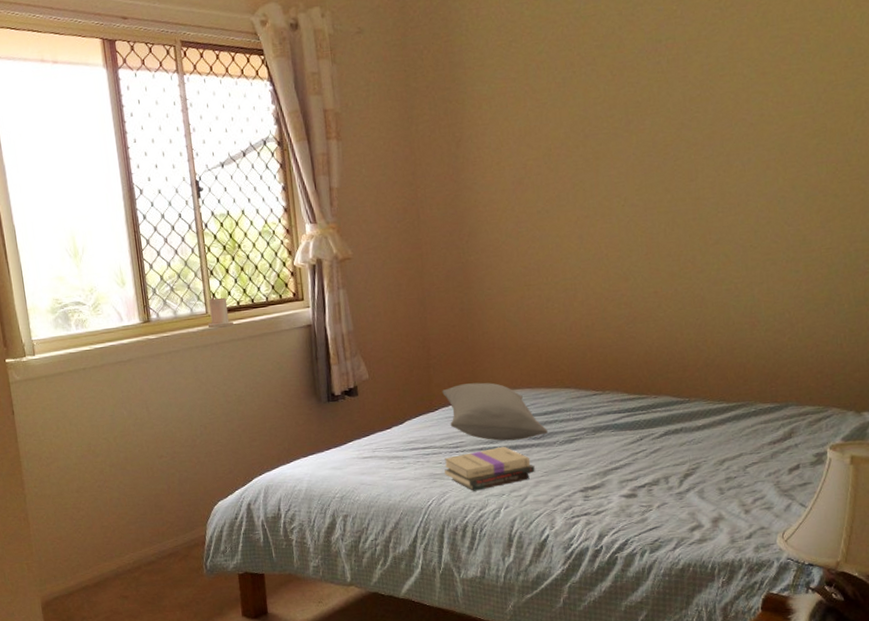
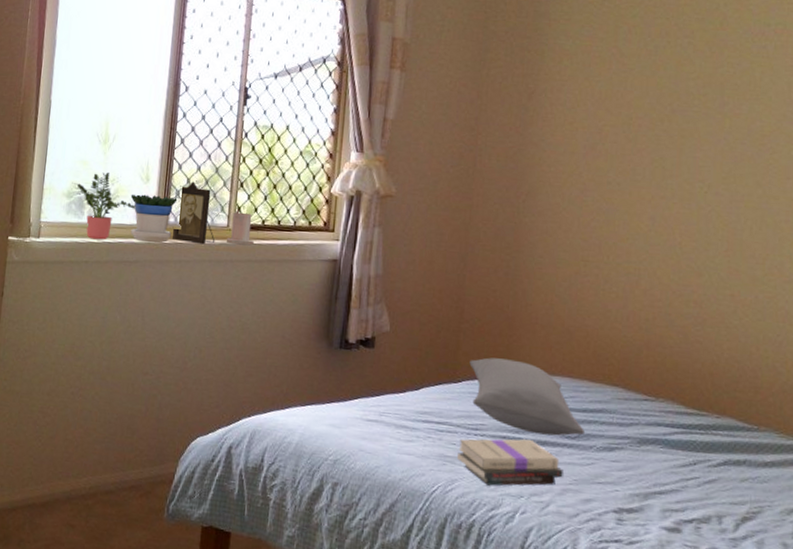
potted plant: none [59,284,118,348] -> present [77,172,136,240]
flowerpot: none [111,295,157,341] -> present [130,194,177,243]
photo frame: none [155,277,198,335] -> present [171,181,216,245]

